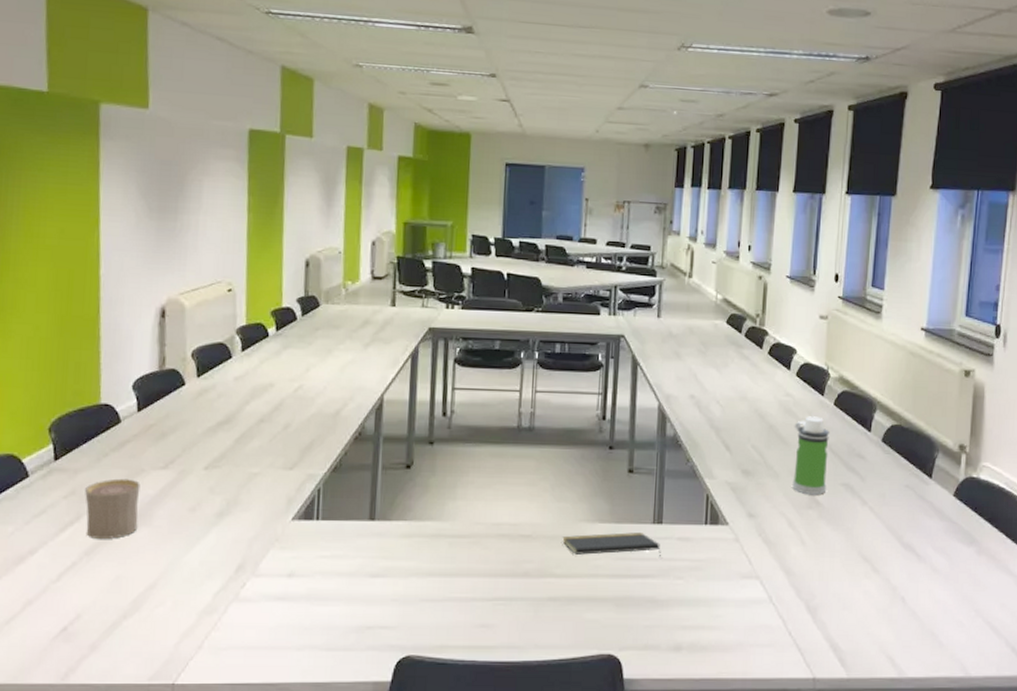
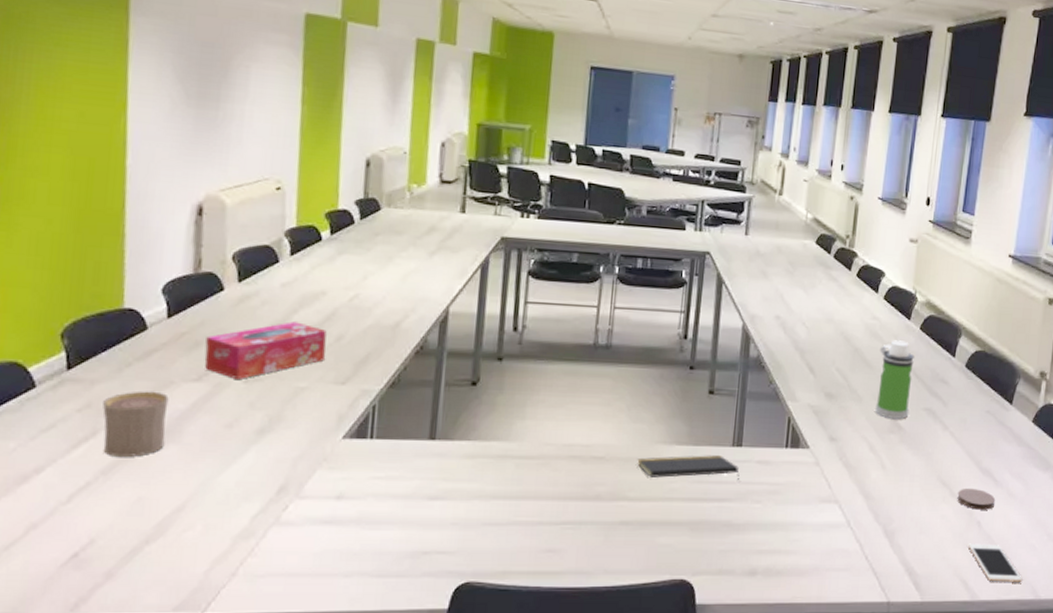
tissue box: none [170,412,275,466] -> present [204,321,327,379]
coaster: none [879,563,919,585] -> present [957,488,996,510]
cell phone: none [893,619,950,659] -> present [968,543,1022,582]

